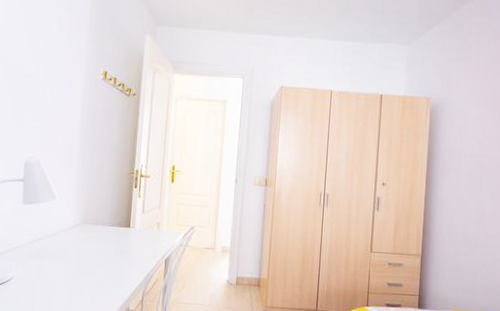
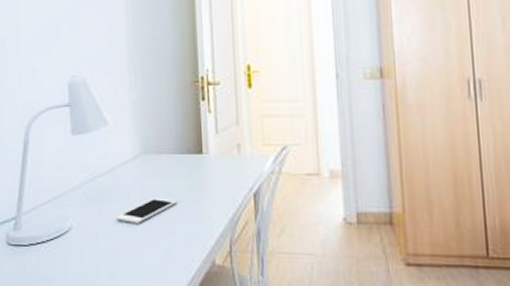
cell phone: none [52,258,105,277] -> present [115,198,177,223]

